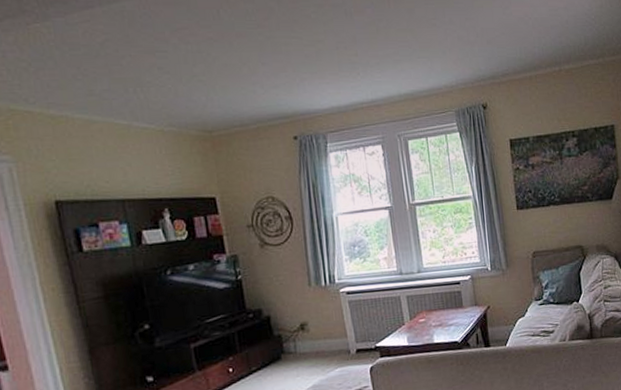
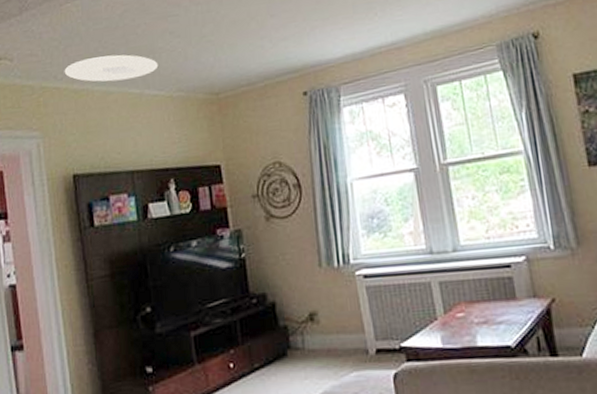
ceiling light: none [36,84,147,111] -> present [64,54,159,82]

